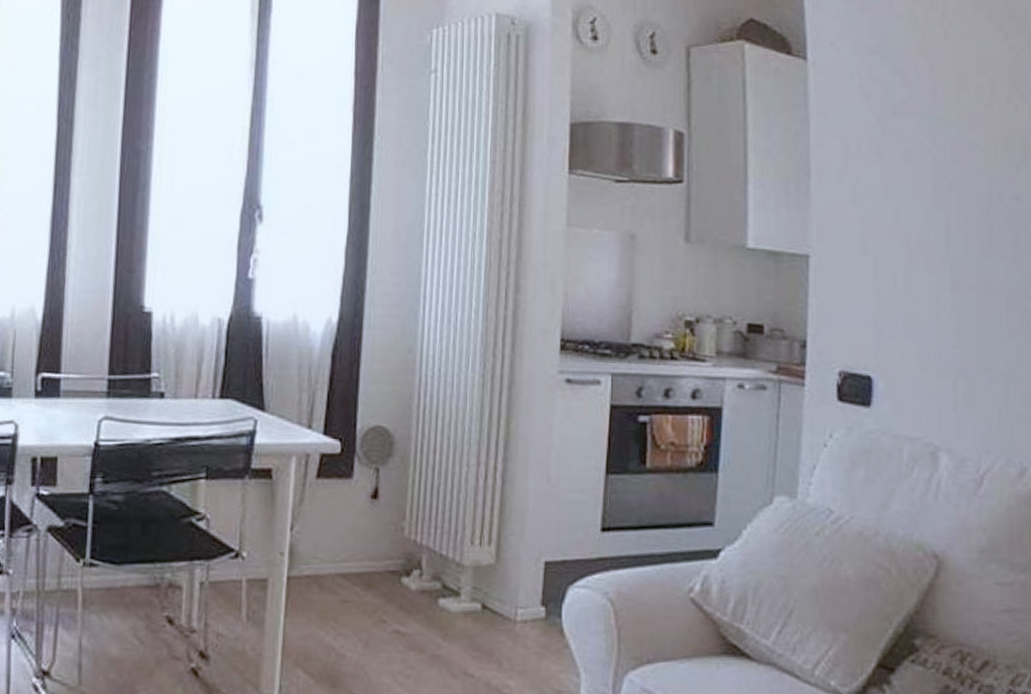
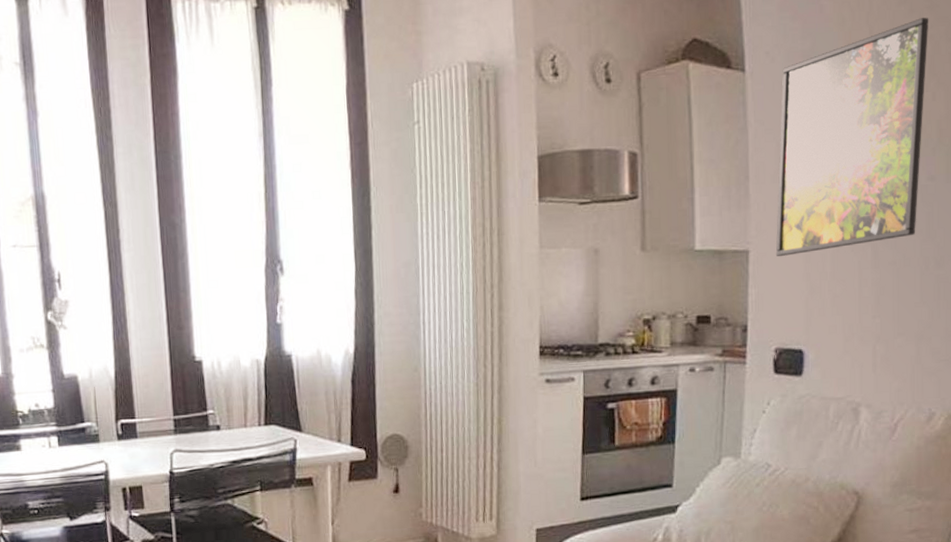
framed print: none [840,26,1009,266] -> present [775,18,929,256]

